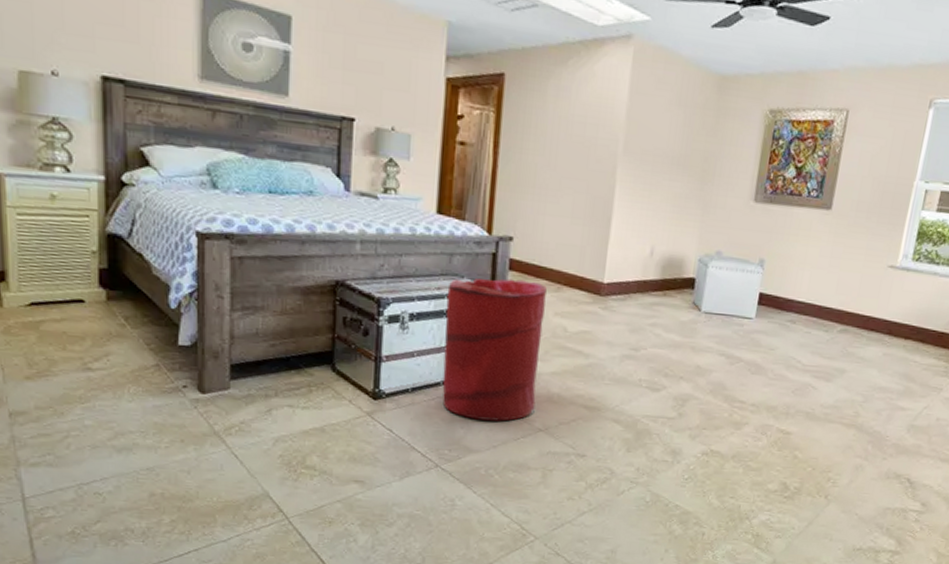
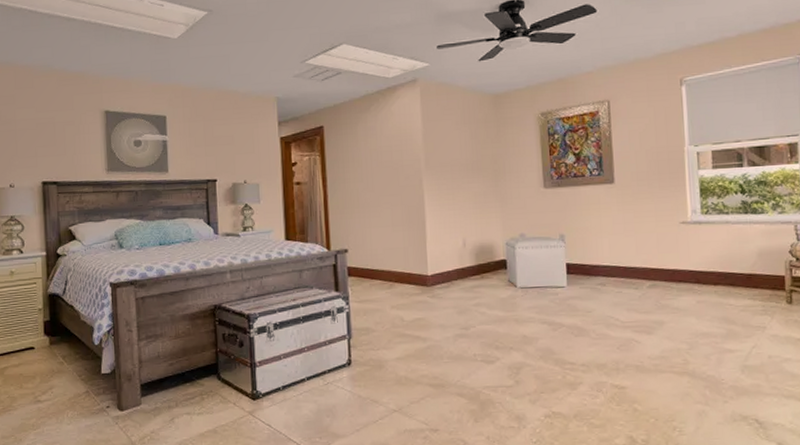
laundry hamper: present [442,278,547,422] -> none [301,283,387,408]

